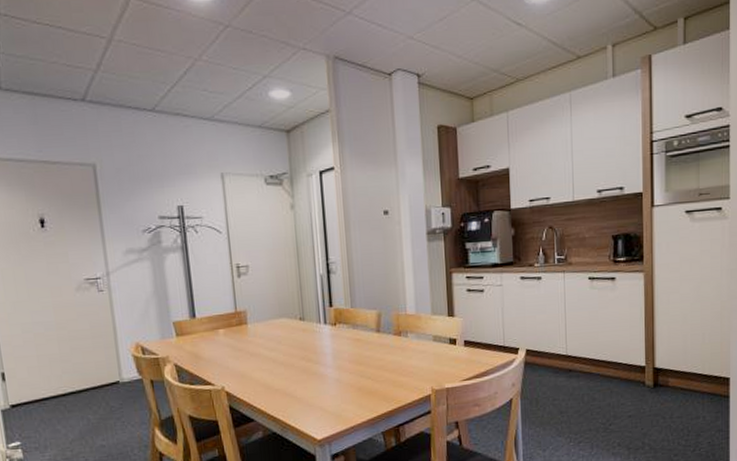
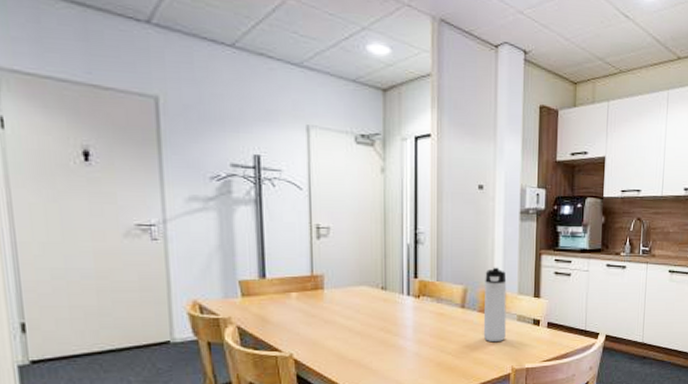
thermos bottle: none [397,289,423,365] -> present [483,267,507,343]

